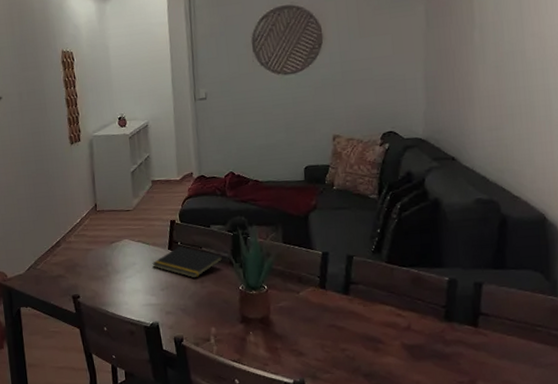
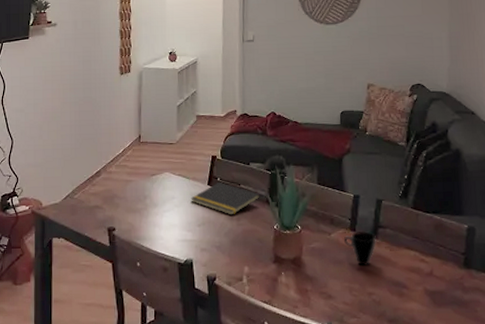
cup: none [312,288,348,323] -> present [343,231,376,267]

